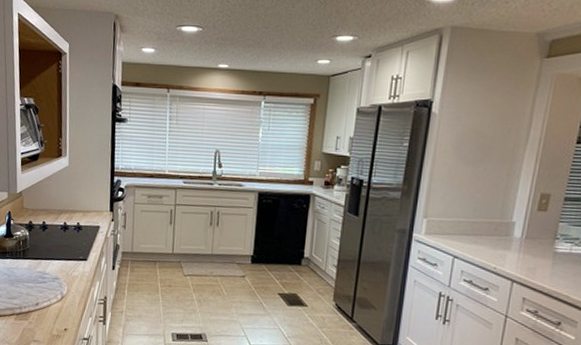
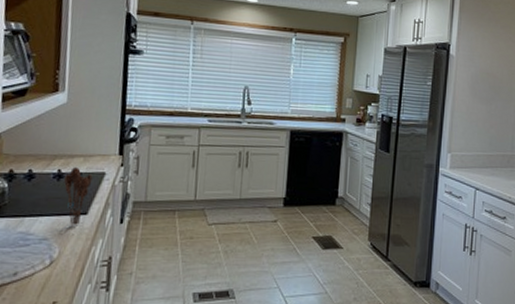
utensil holder: none [69,221,90,269] -> present [64,167,93,225]

